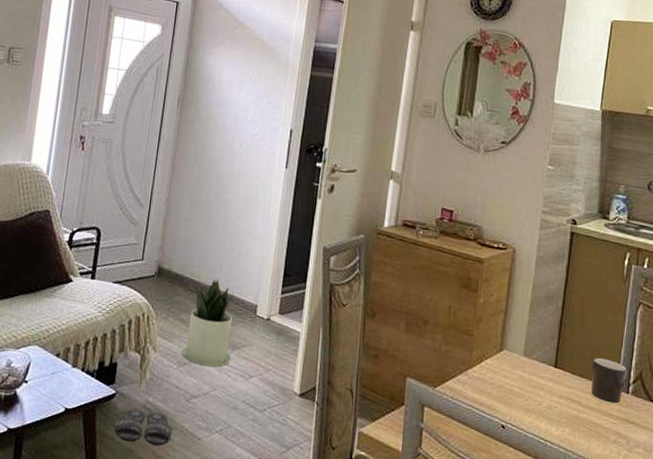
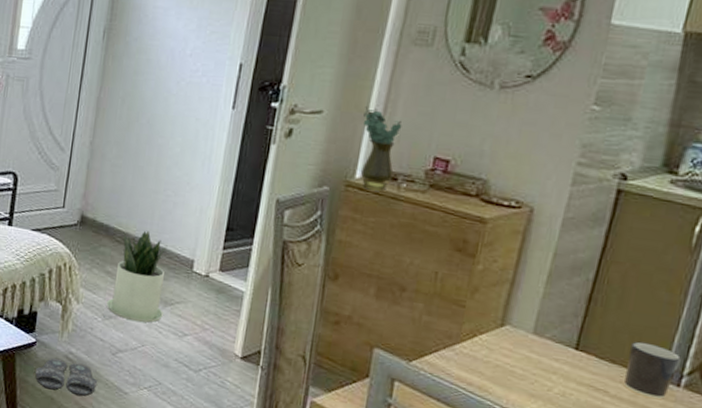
vase: none [388,166,417,238] -> present [361,106,402,191]

